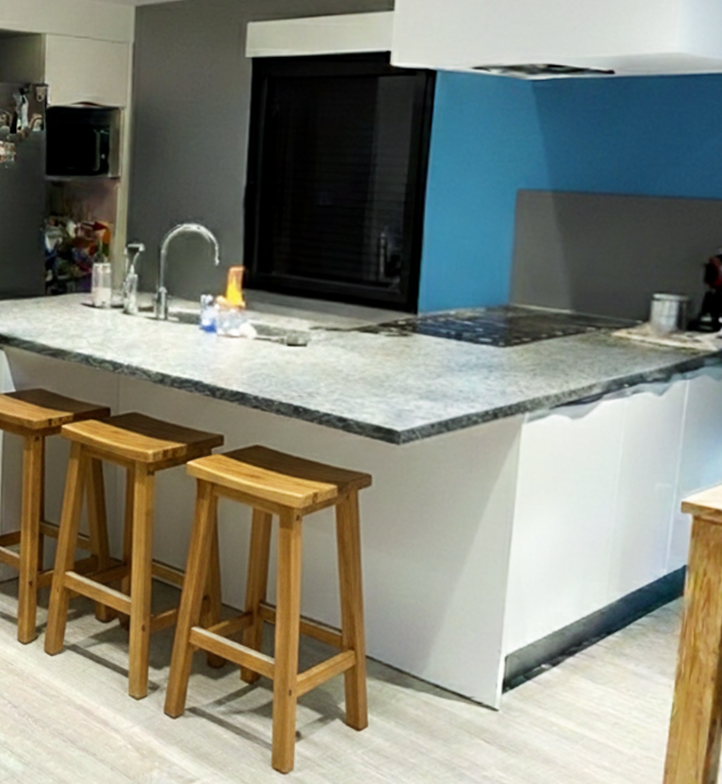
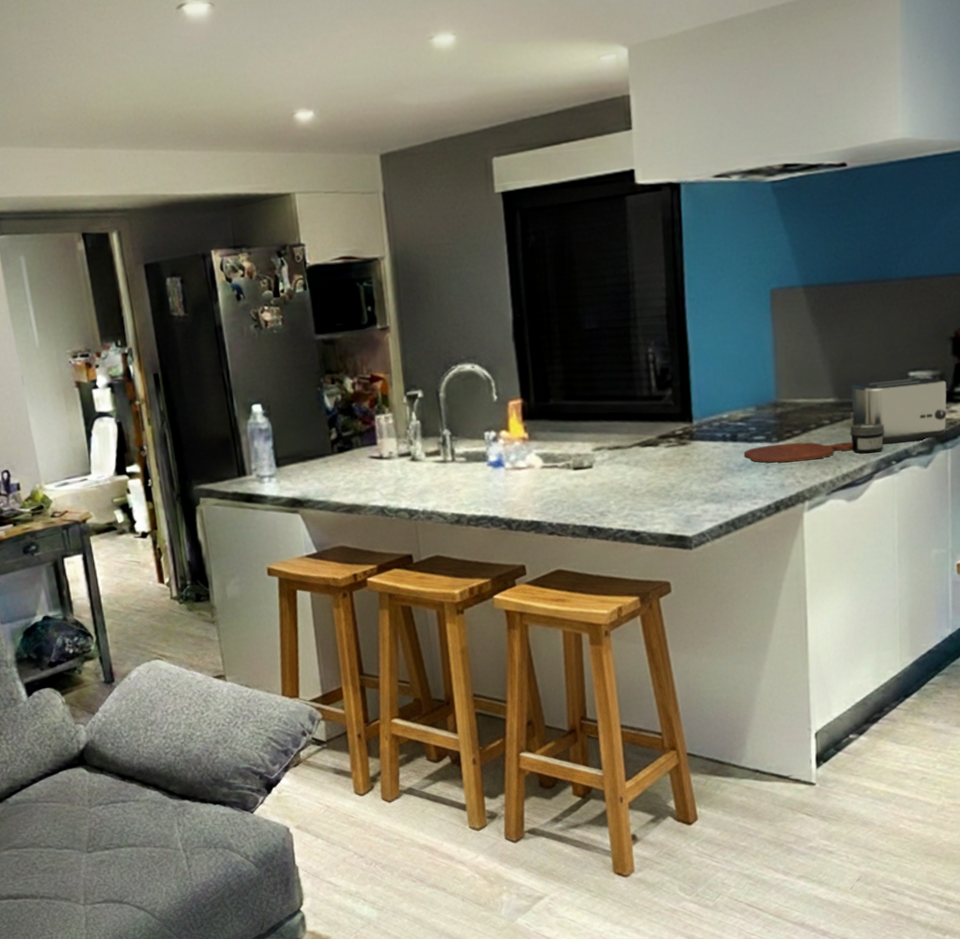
cutting board: none [466,349,585,371] -> present [743,442,854,463]
jar: none [583,340,621,373] -> present [850,423,885,454]
toaster: none [587,298,695,368] -> present [851,376,948,443]

